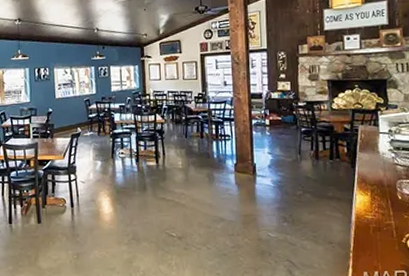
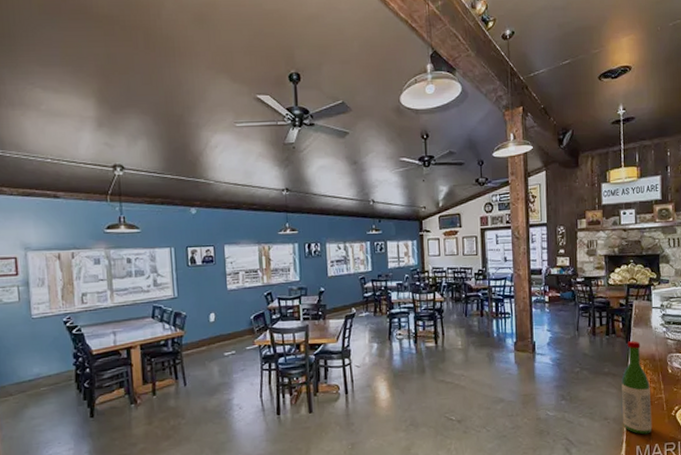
wine bottle: none [347,166,381,261] -> present [621,341,652,435]

